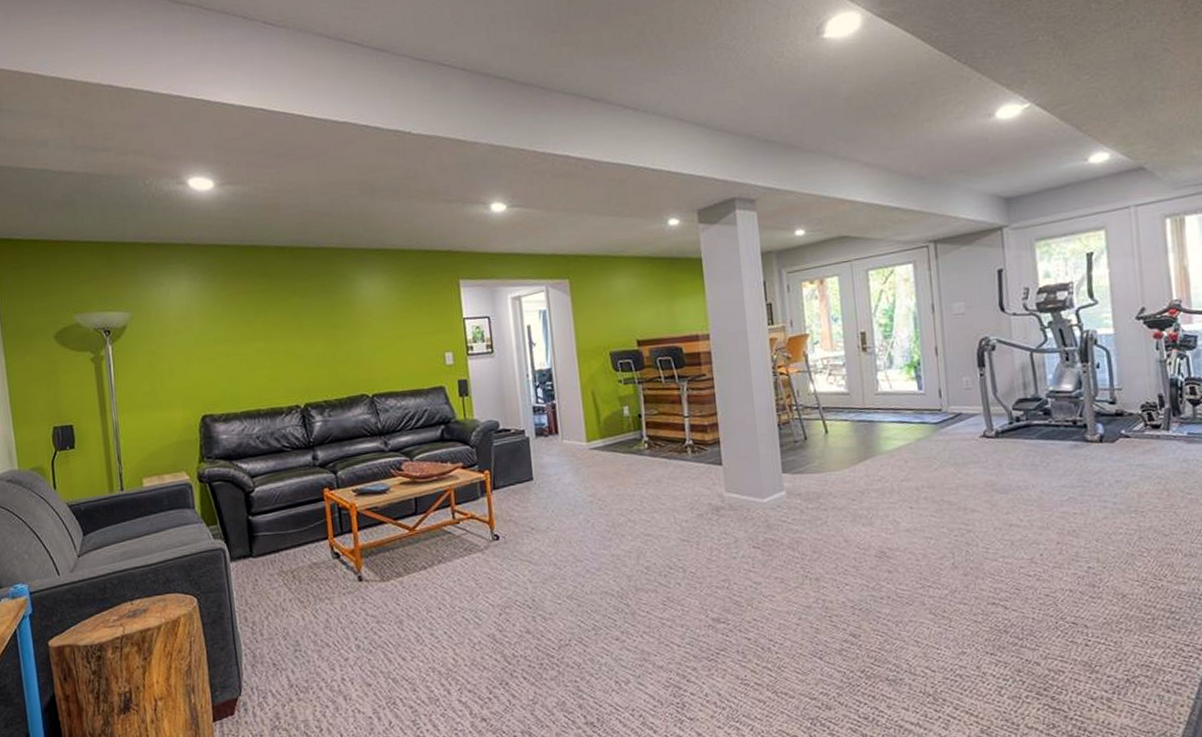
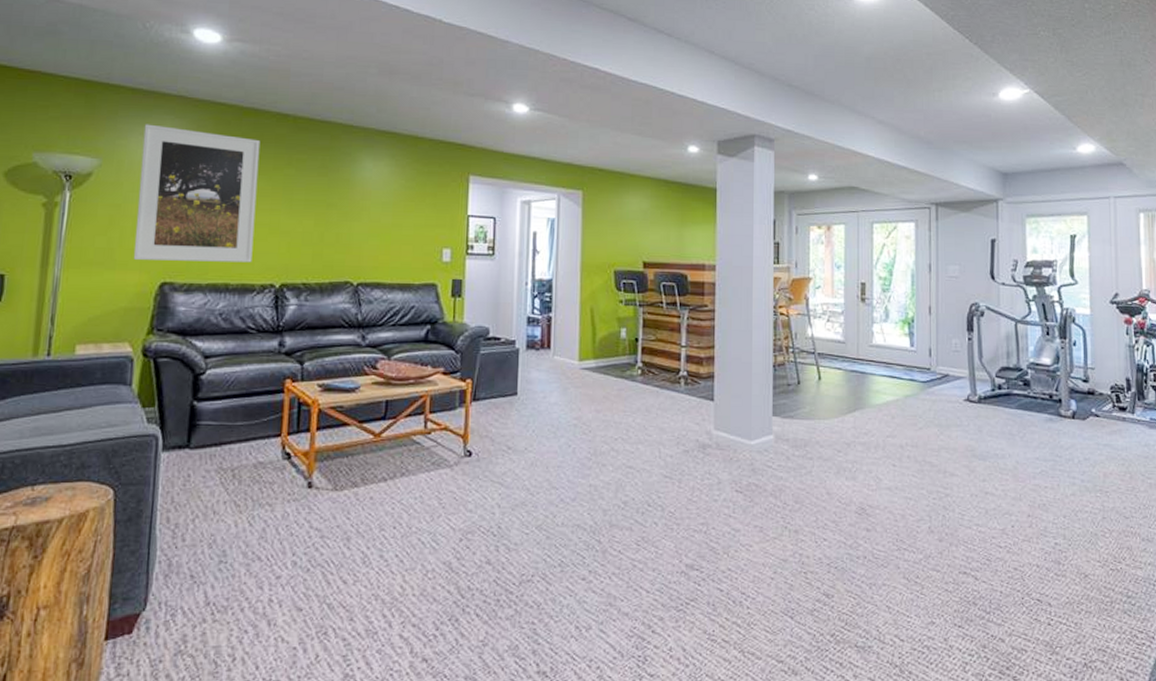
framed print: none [162,274,277,398] -> present [133,124,261,263]

